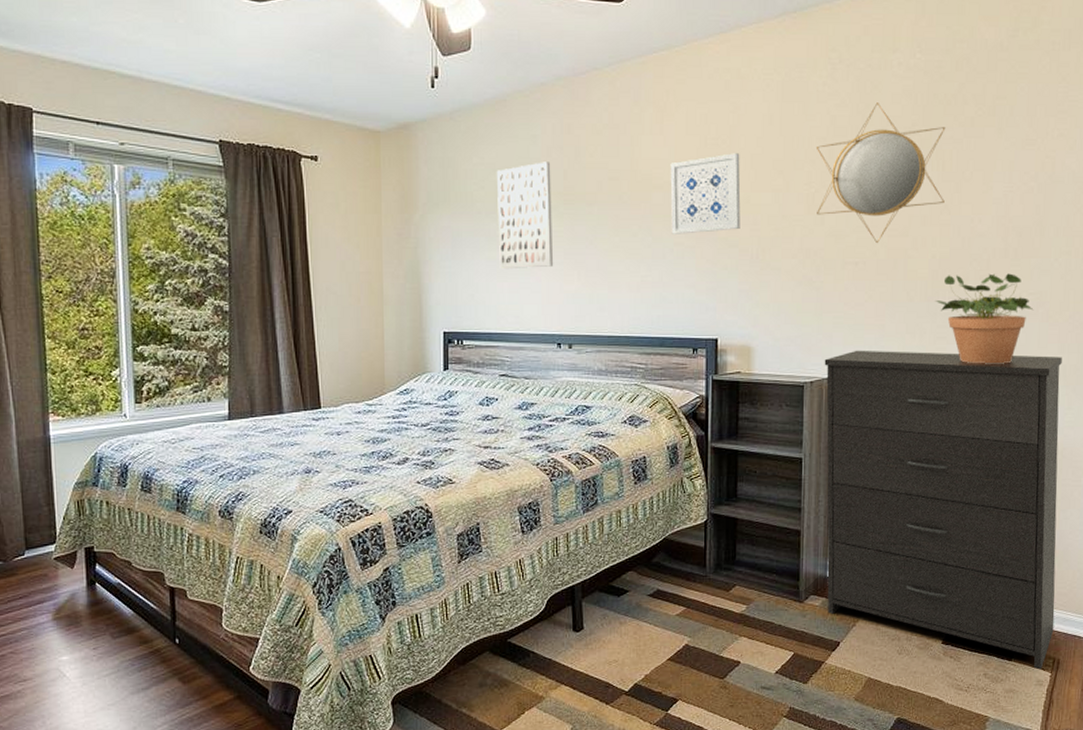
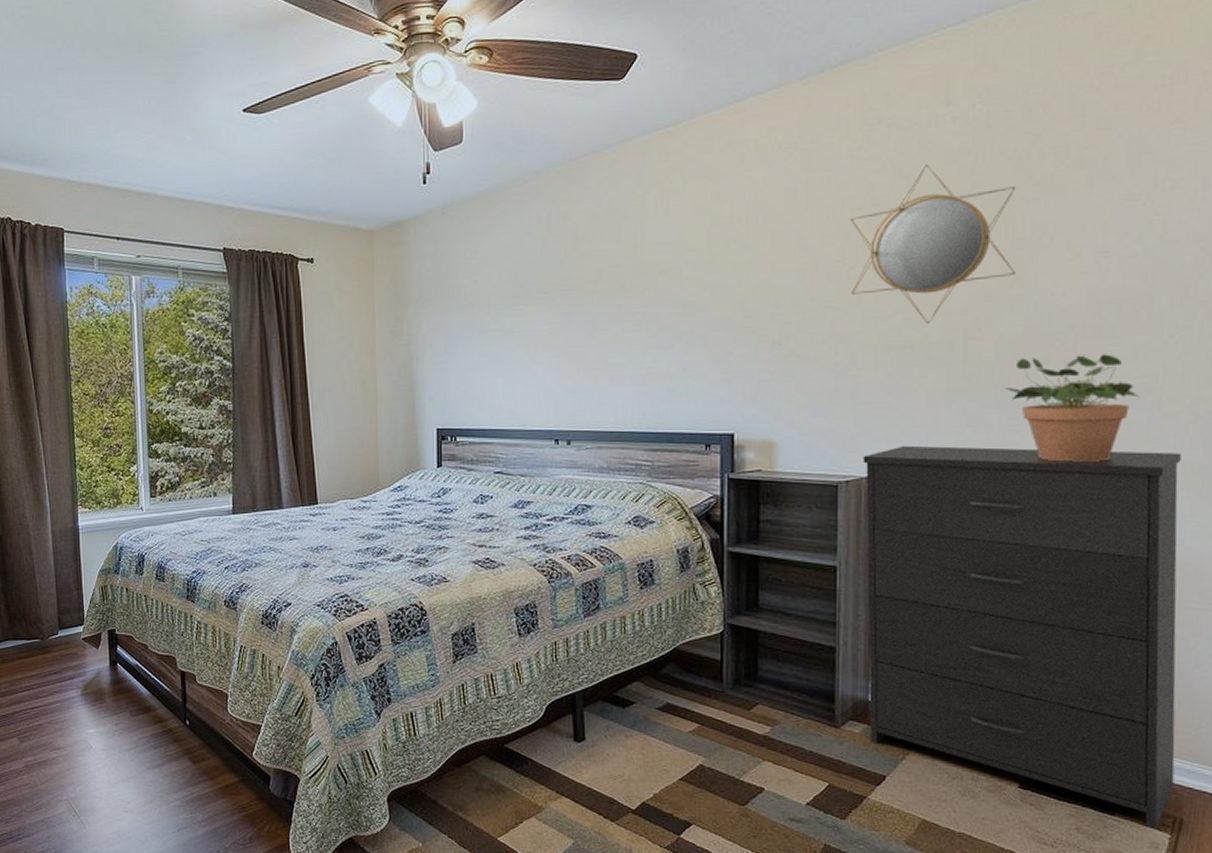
wall art: present [497,162,554,270] -> none [490,252,551,364]
wall art: present [670,153,741,234] -> none [678,231,760,322]

